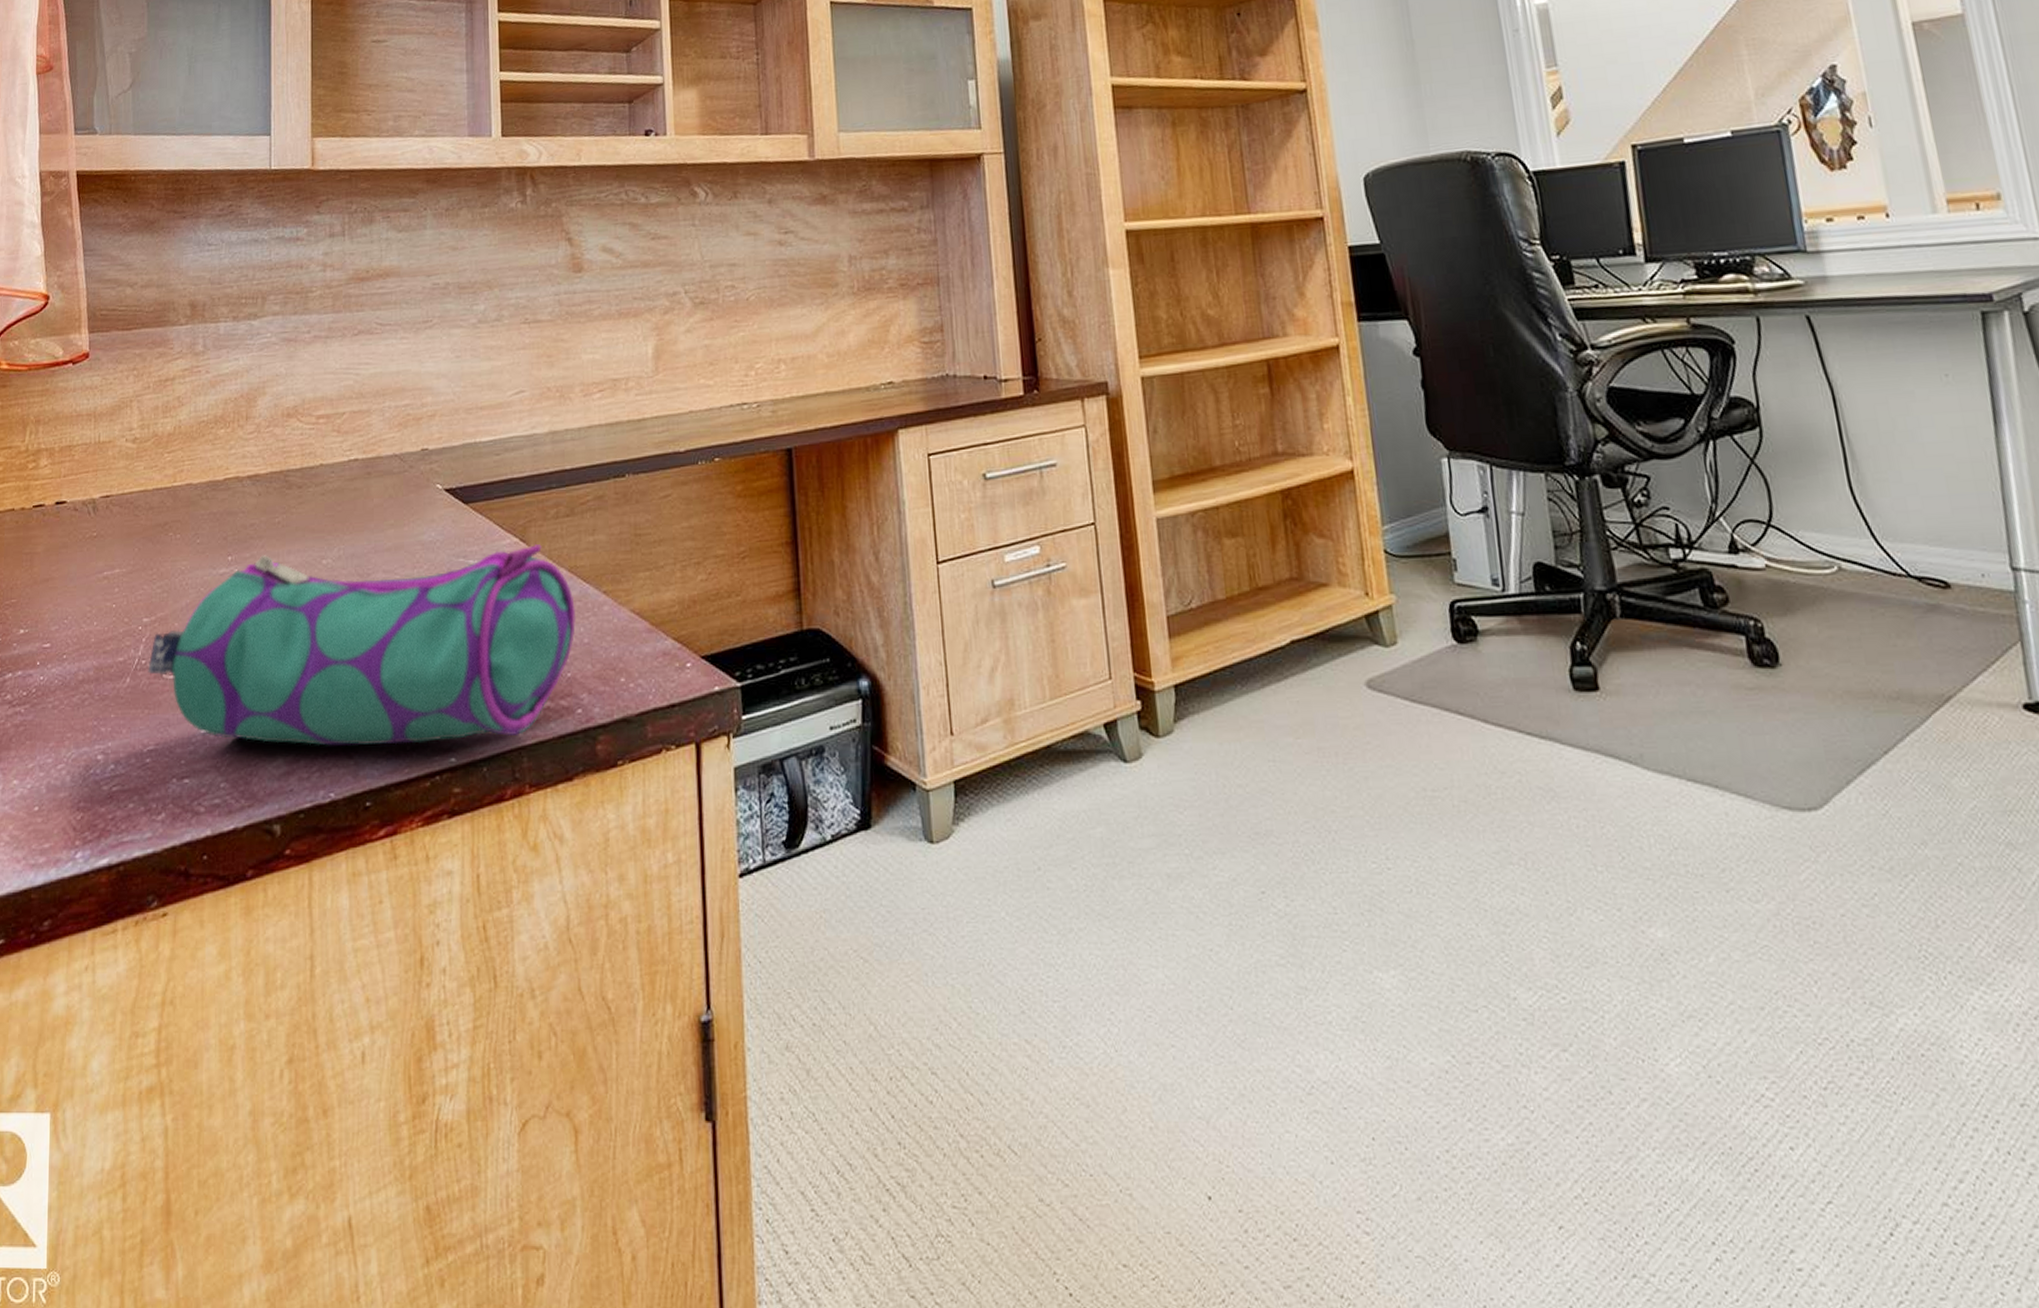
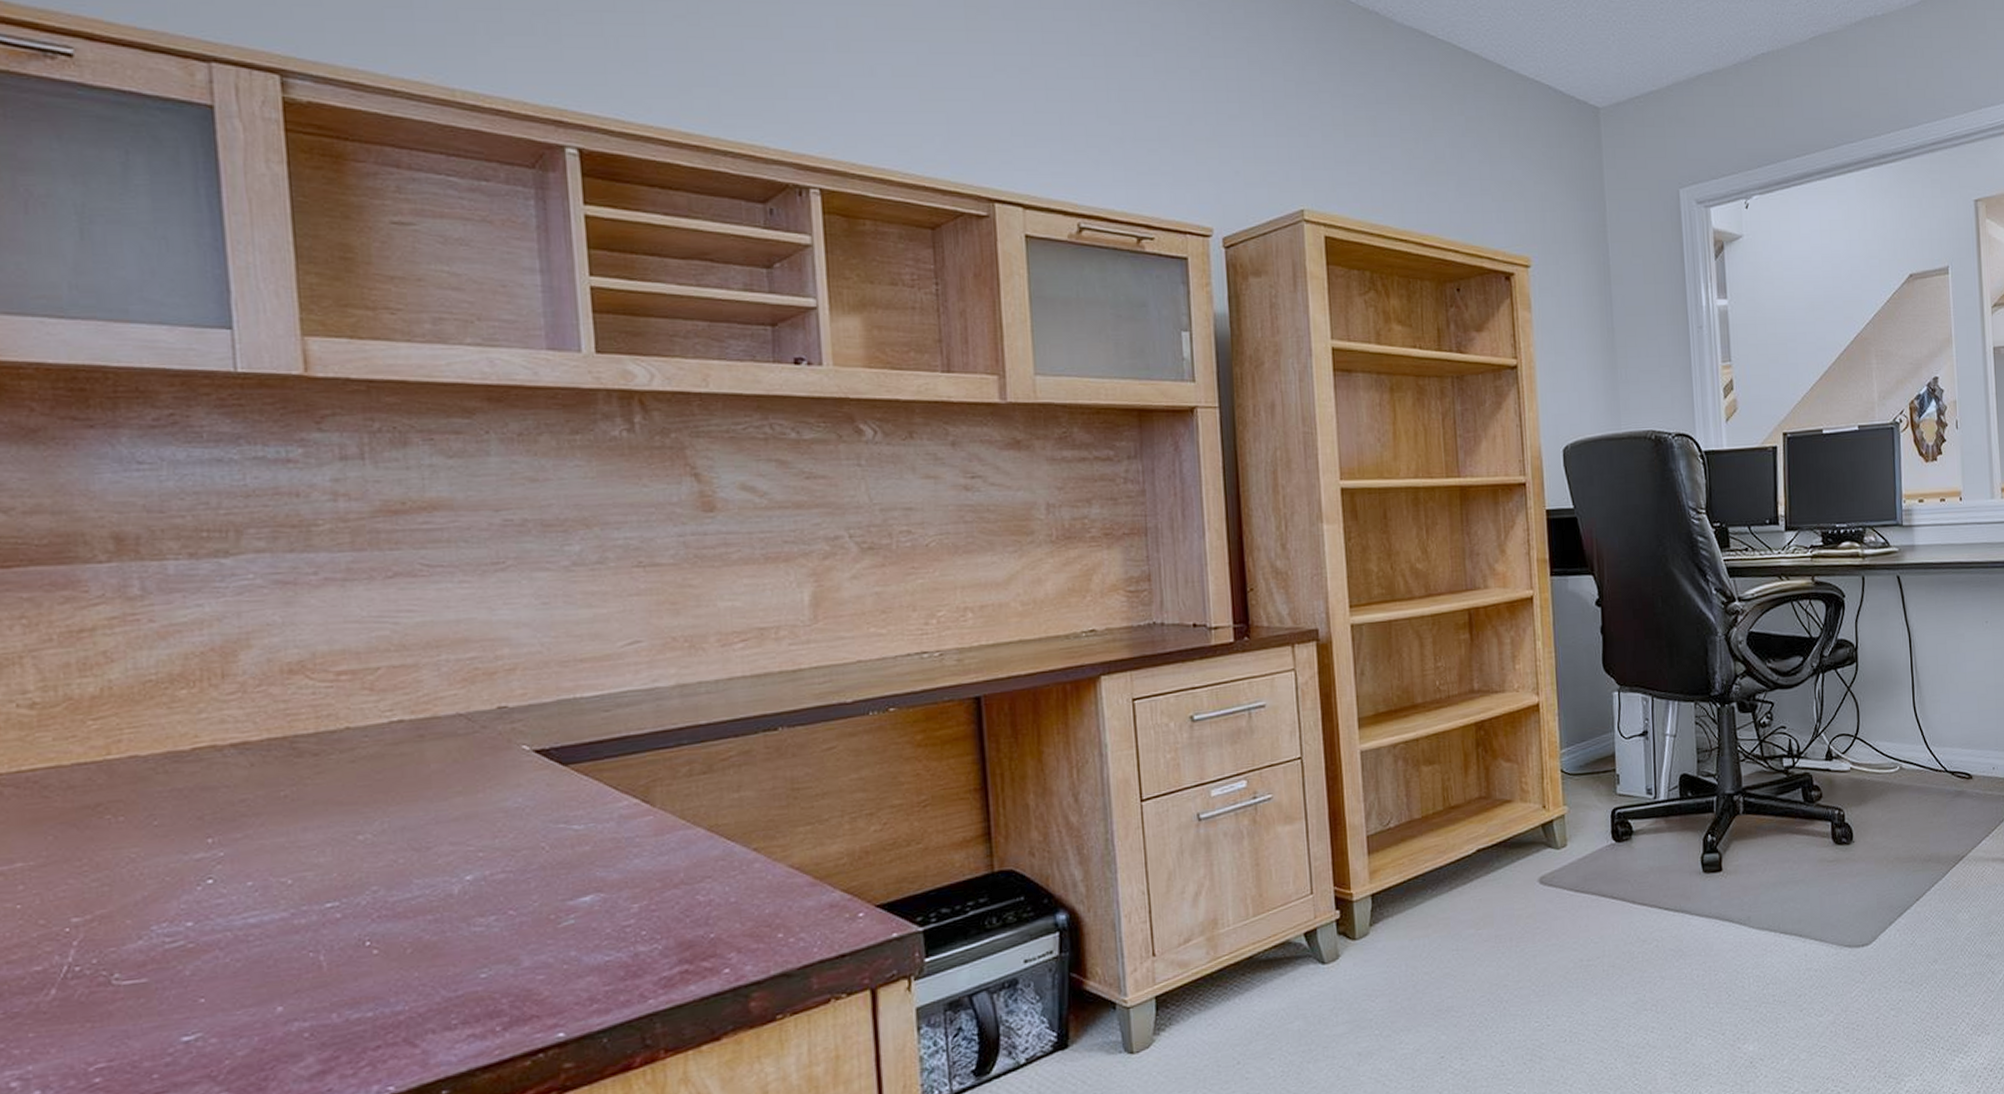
pencil case: present [148,544,577,746] -> none [85,804,720,1044]

